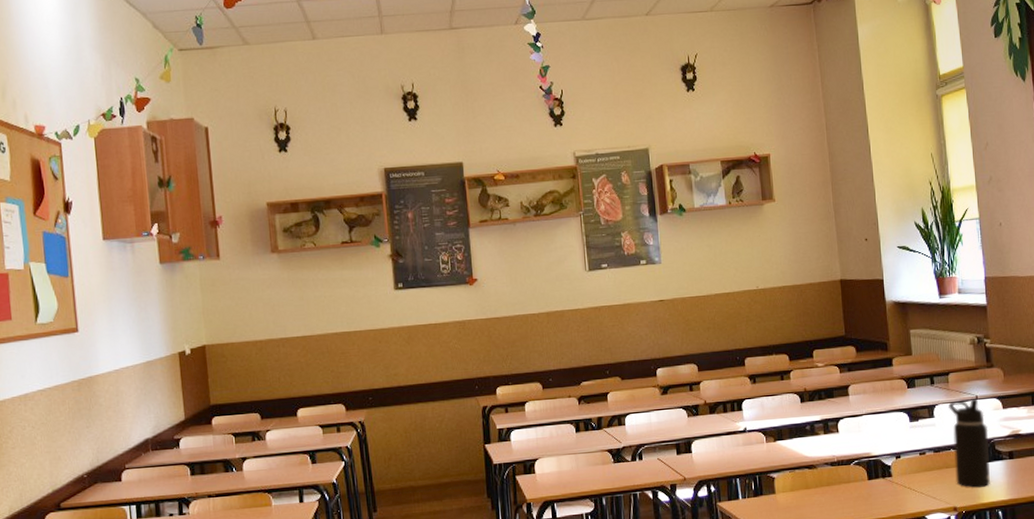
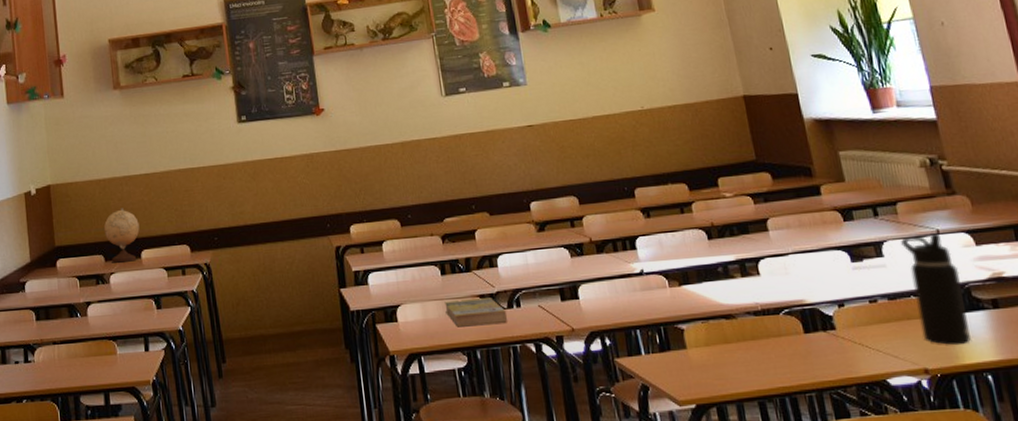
globe: none [260,368,296,421] -> present [103,208,140,263]
book: none [577,452,631,478] -> present [444,298,508,327]

